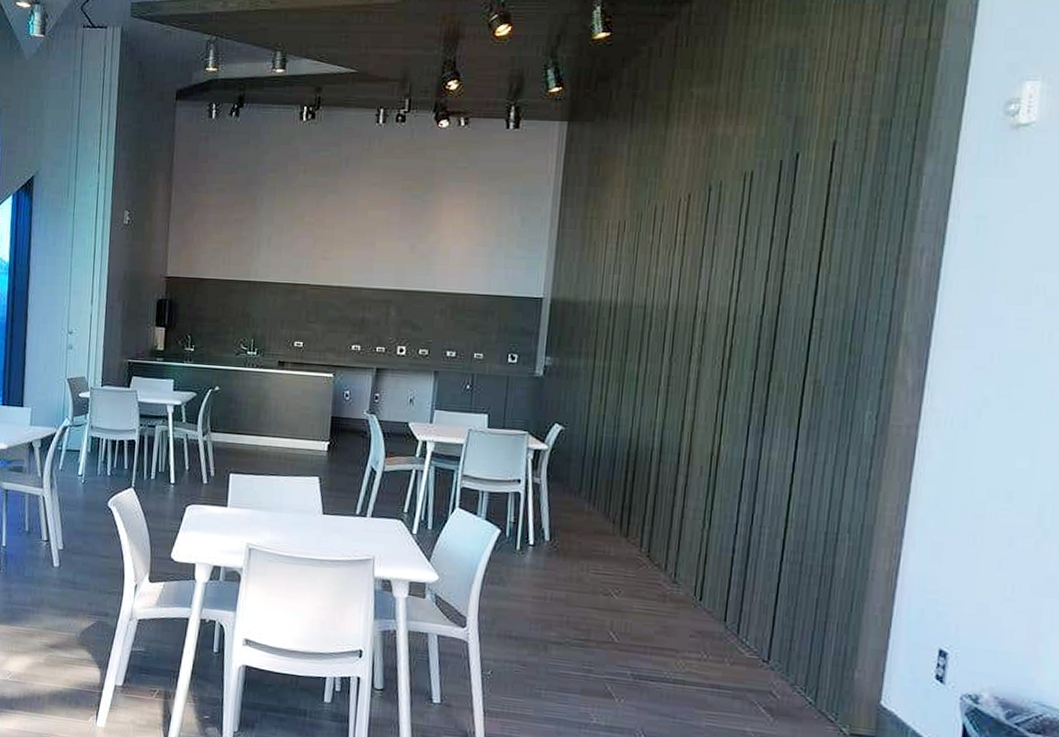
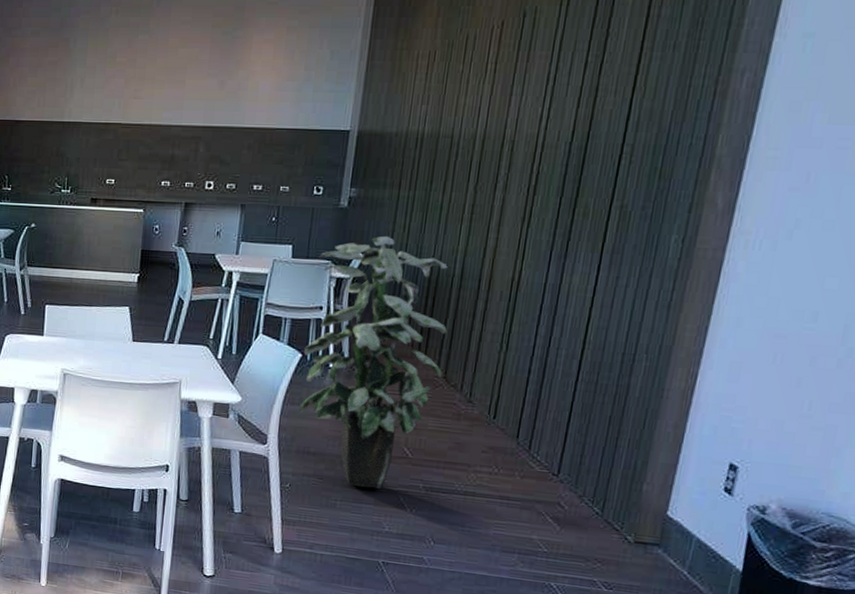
indoor plant: none [499,406,649,676] -> present [299,236,448,489]

